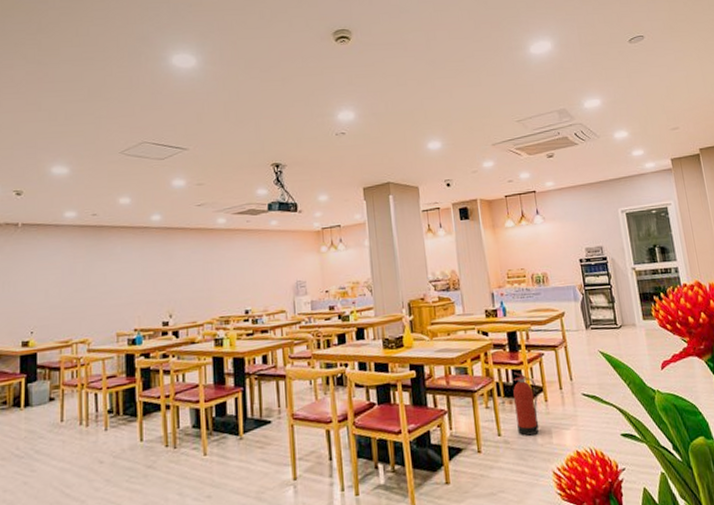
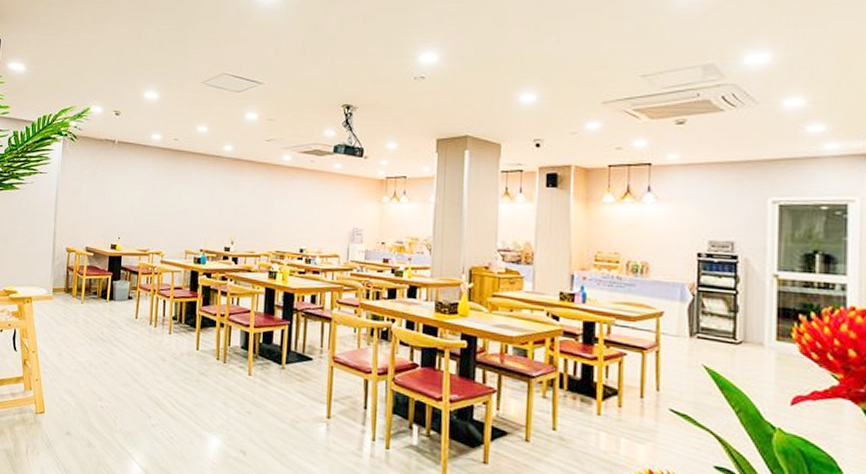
fire extinguisher: present [513,372,540,436] -> none [578,366,611,440]

